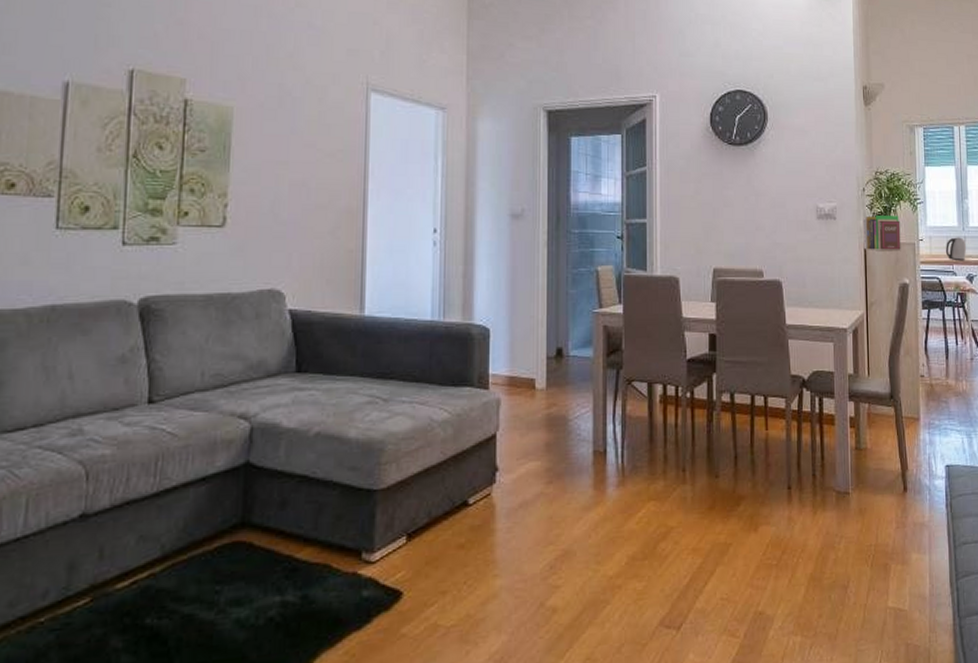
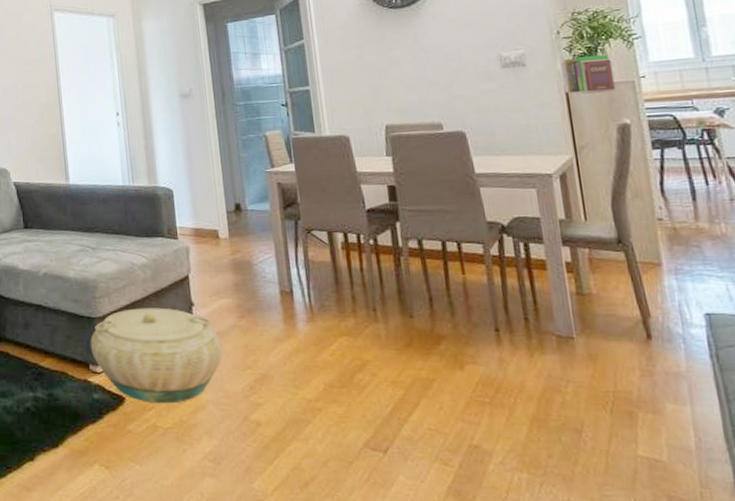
basket: none [366,474,525,597] -> present [90,308,223,404]
kettle: present [945,237,967,261] -> none [678,69,711,96]

